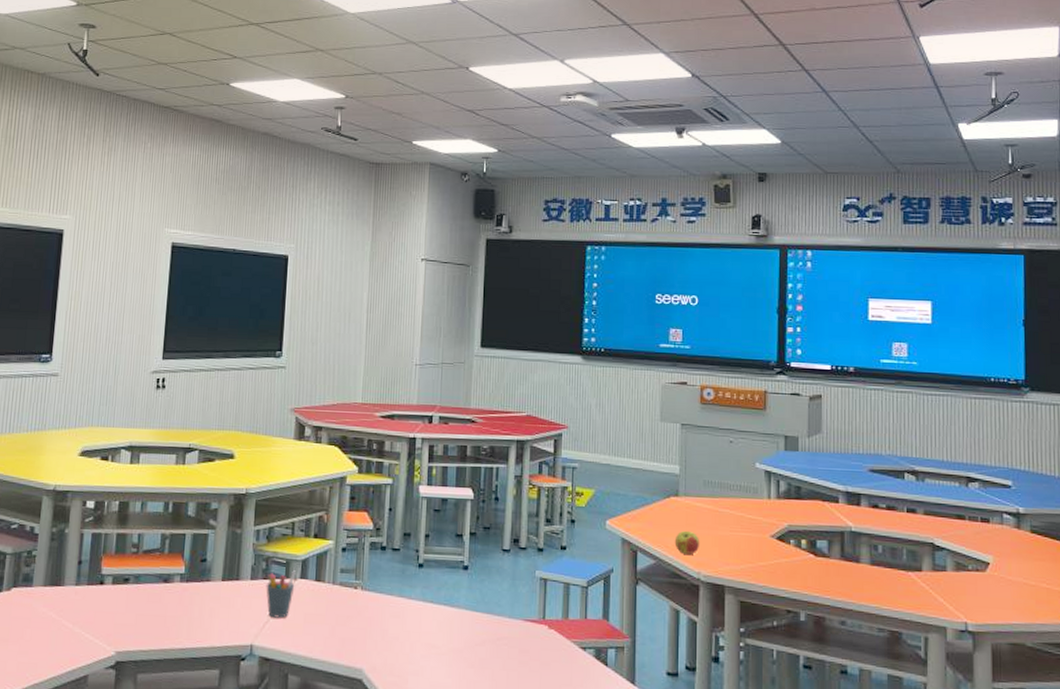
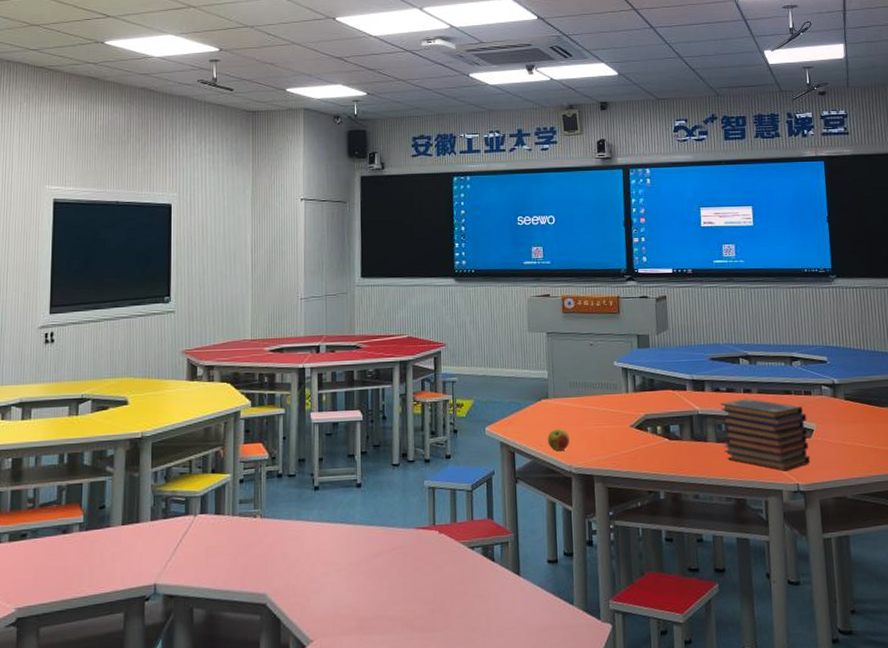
pen holder: present [266,570,296,618] -> none [166,507,195,555]
book stack: none [878,518,983,607] -> present [721,398,811,471]

